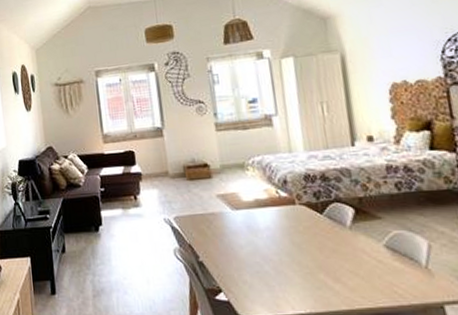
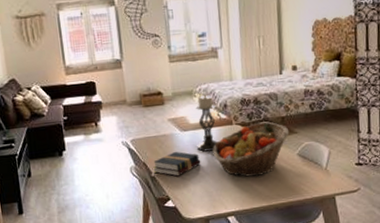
hardback book: none [200,233,258,264] -> present [153,151,201,177]
candle holder: none [249,167,278,236] -> present [195,94,218,152]
fruit basket: none [272,202,371,271] -> present [212,121,290,177]

